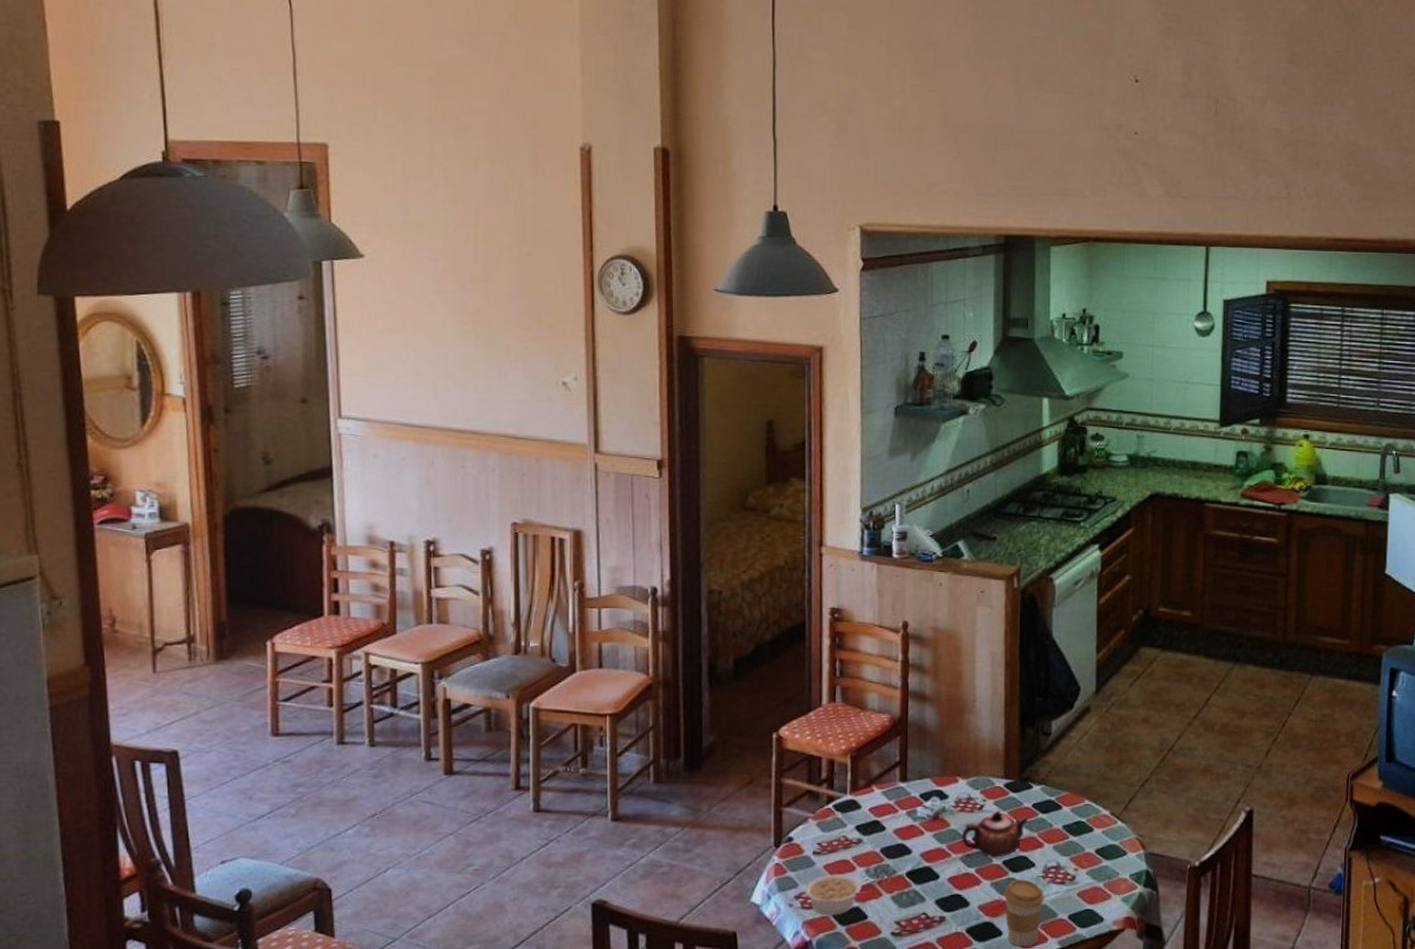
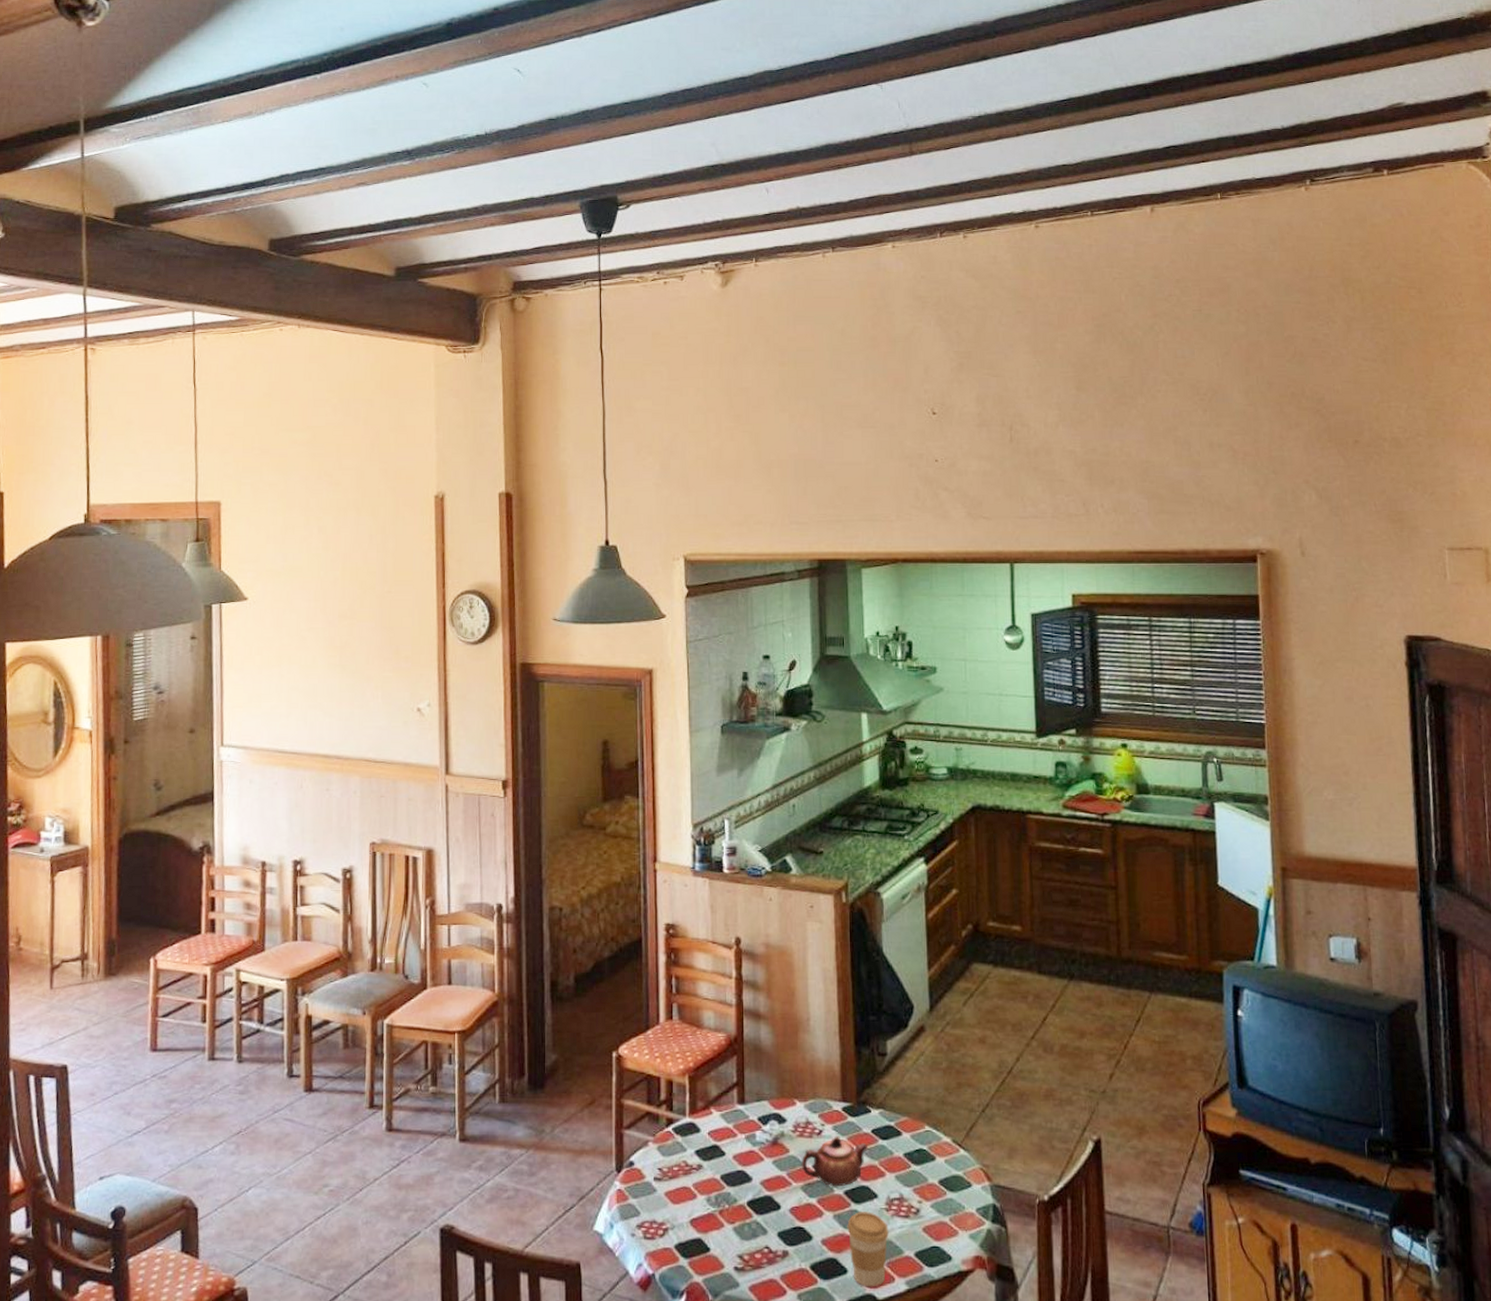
legume: present [804,874,868,916] -> none [646,1202,710,1247]

